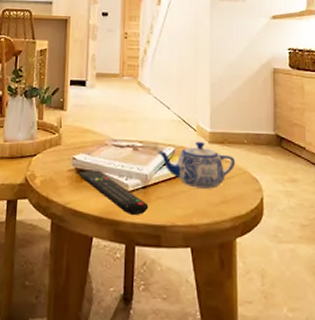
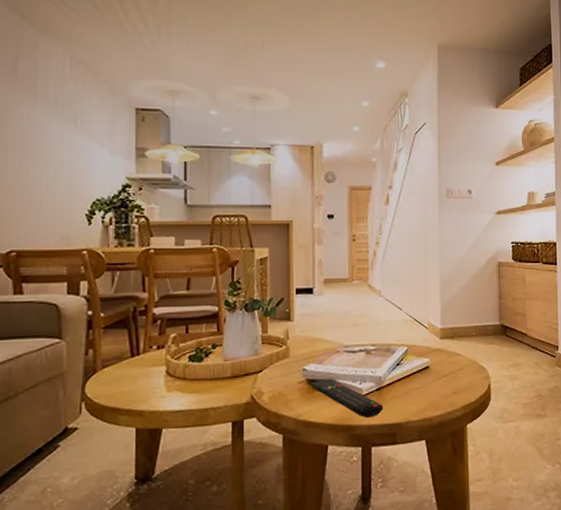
teapot: present [157,141,236,189] -> none [390,338,466,383]

